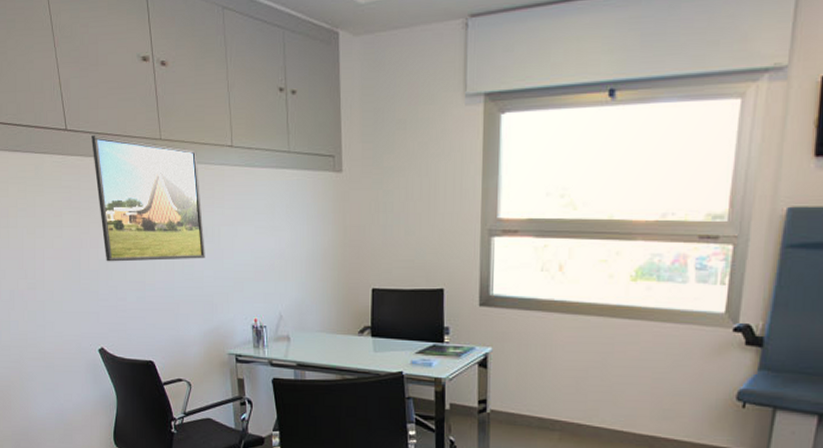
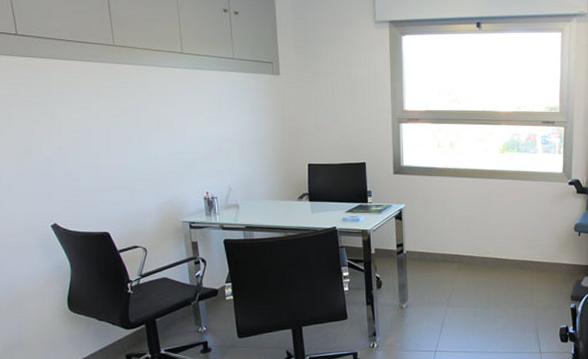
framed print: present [91,135,205,262] -> none [44,40,159,148]

